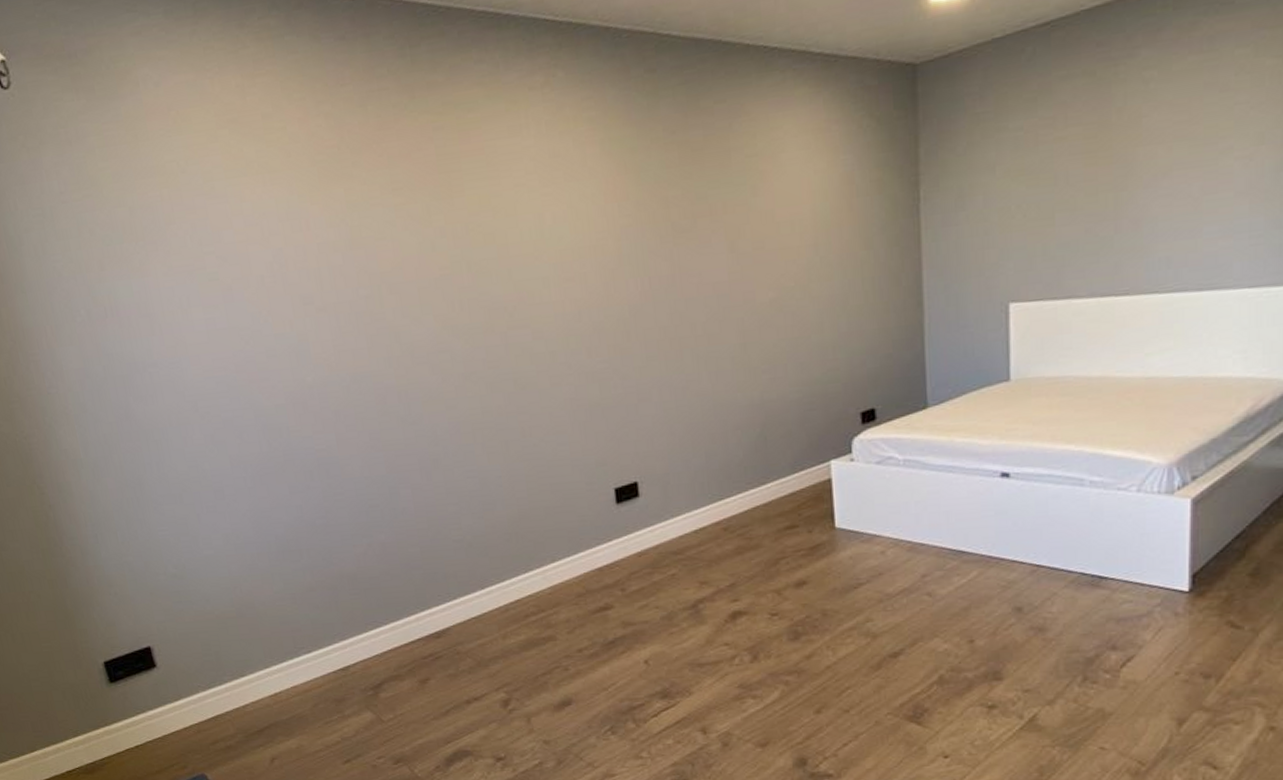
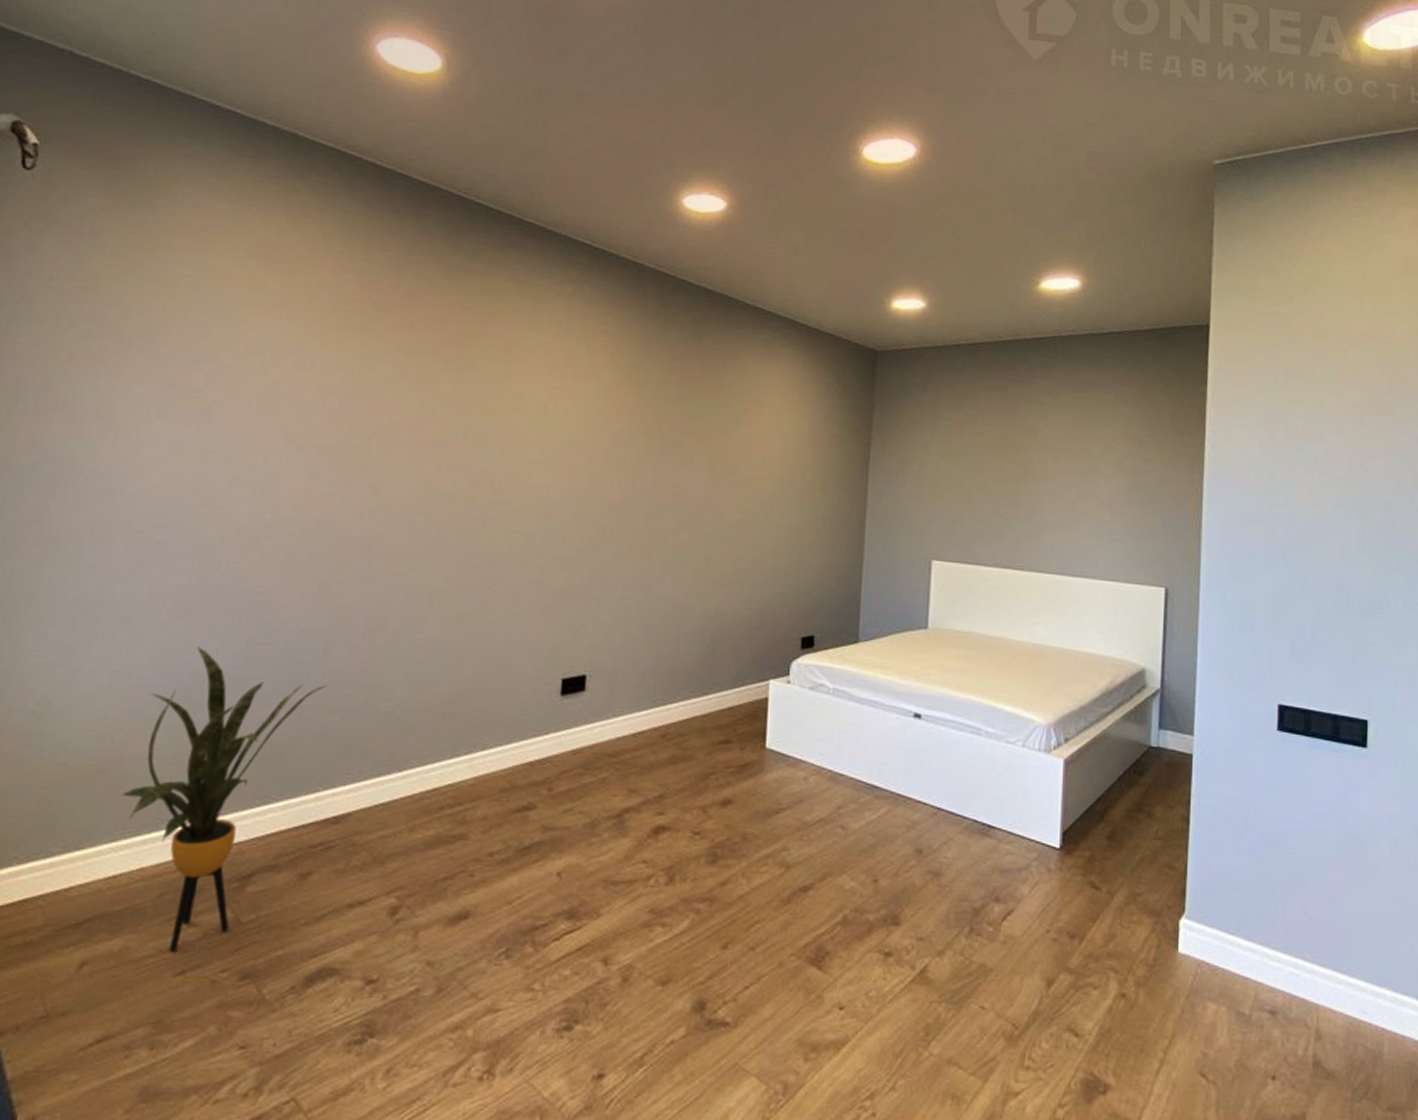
house plant: none [260,505,402,746] -> present [121,647,328,951]

